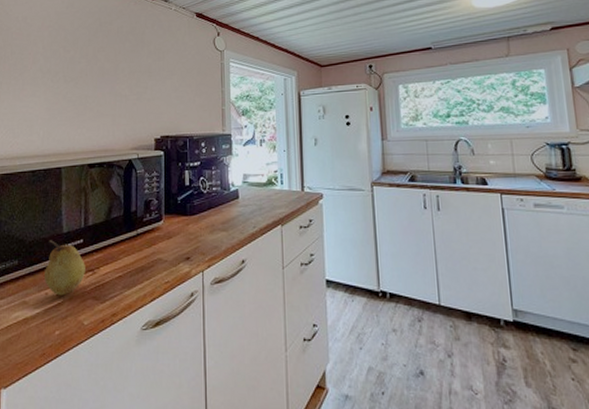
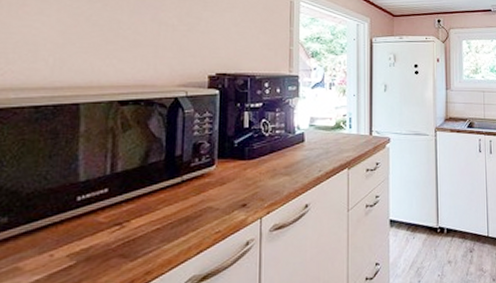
fruit: present [44,240,85,296] -> none [49,190,111,257]

